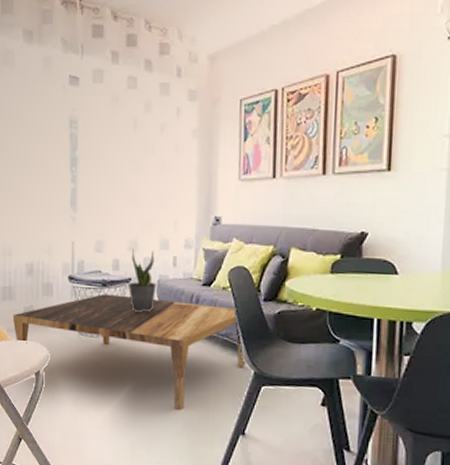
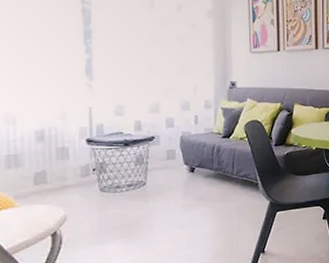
coffee table: present [13,294,246,411] -> none [21,152,263,244]
potted plant: present [127,248,157,312] -> none [151,111,180,165]

